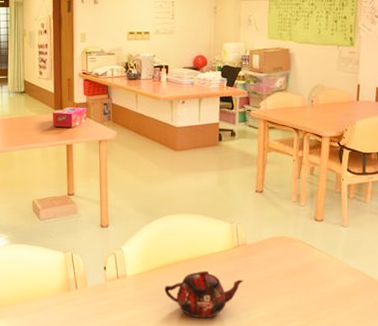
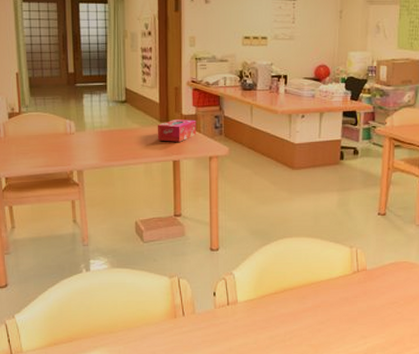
teapot: present [164,270,244,319] -> none [278,296,362,346]

